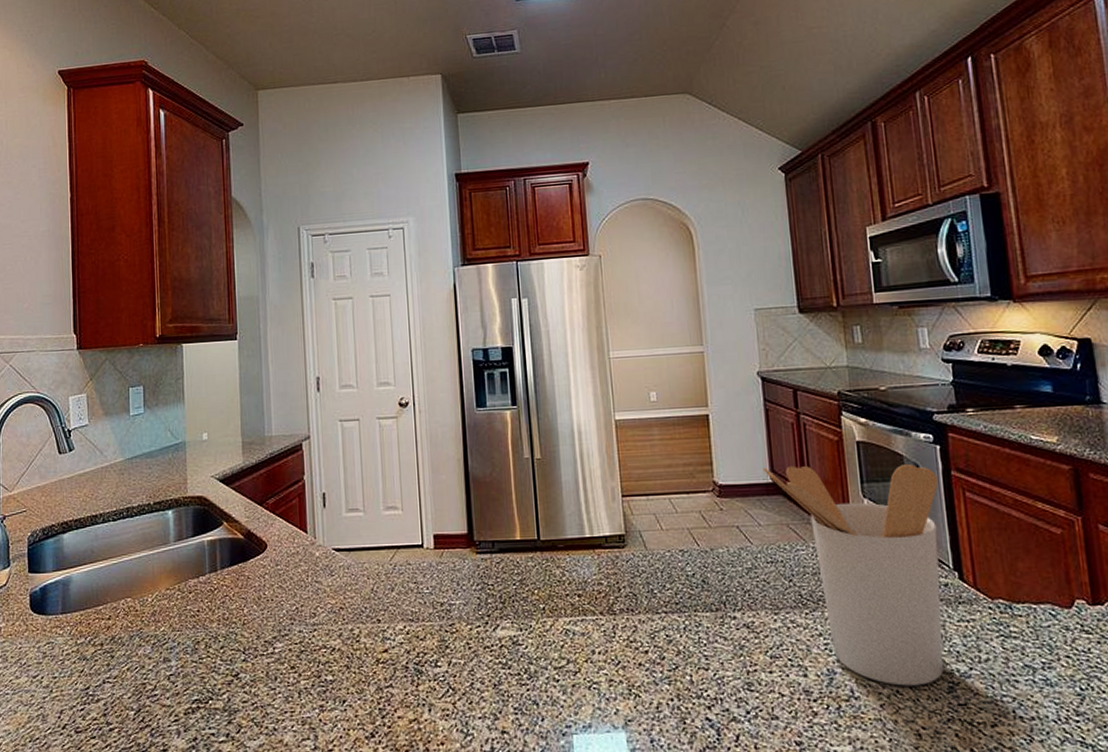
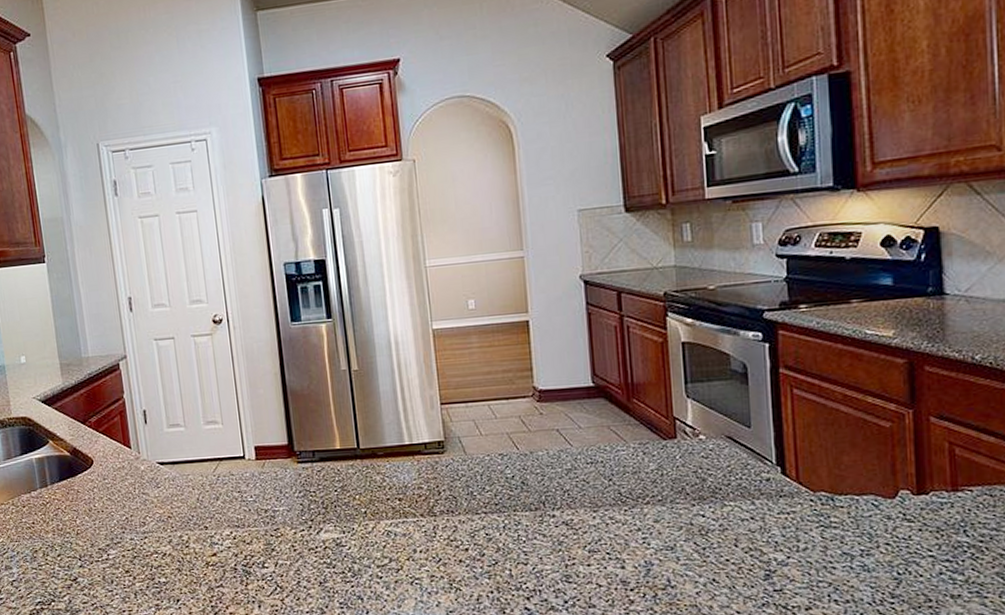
utensil holder: present [763,463,944,686] -> none [584,362,765,575]

